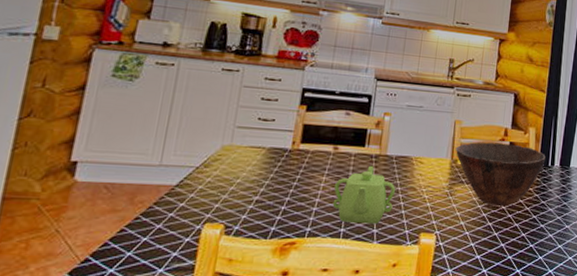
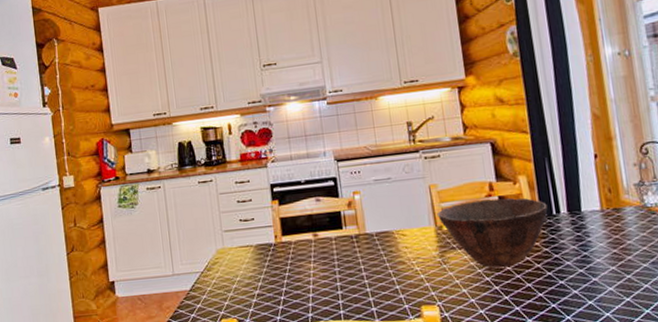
teapot: present [332,165,396,224] -> none [323,246,386,305]

